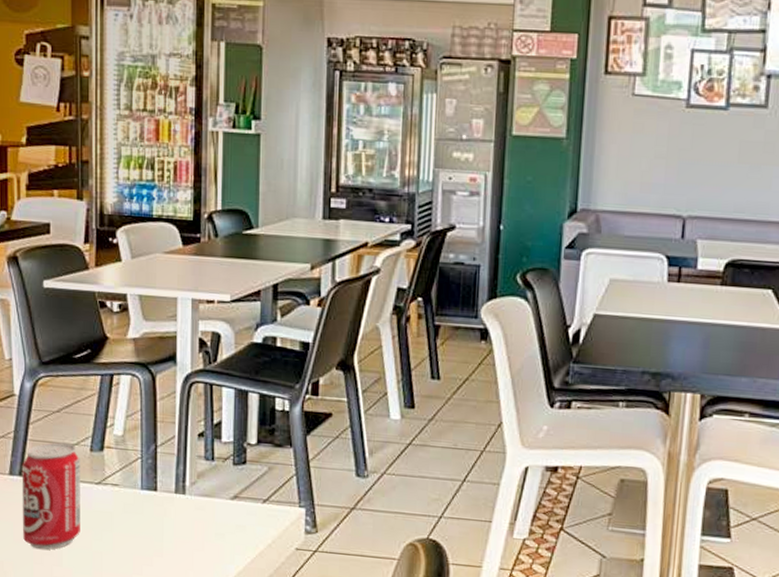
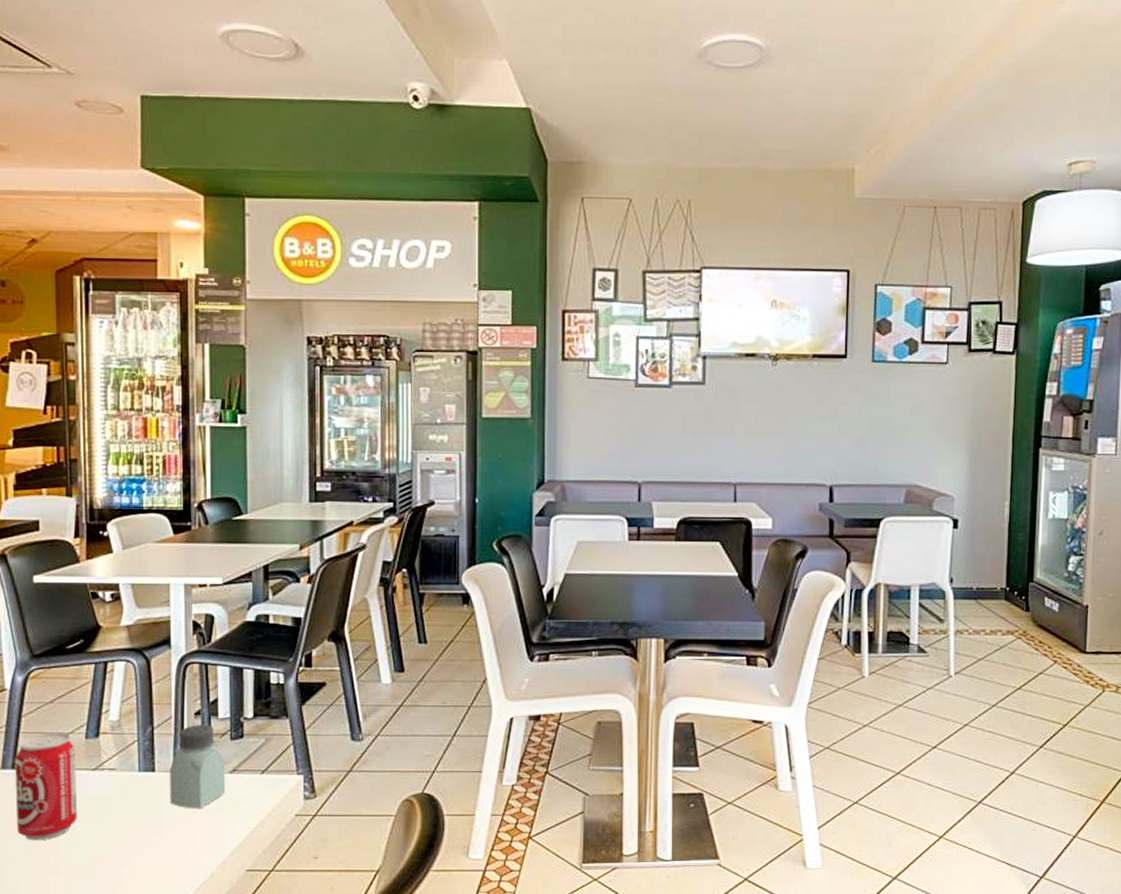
saltshaker: none [171,446,227,534] -> present [170,724,226,809]

